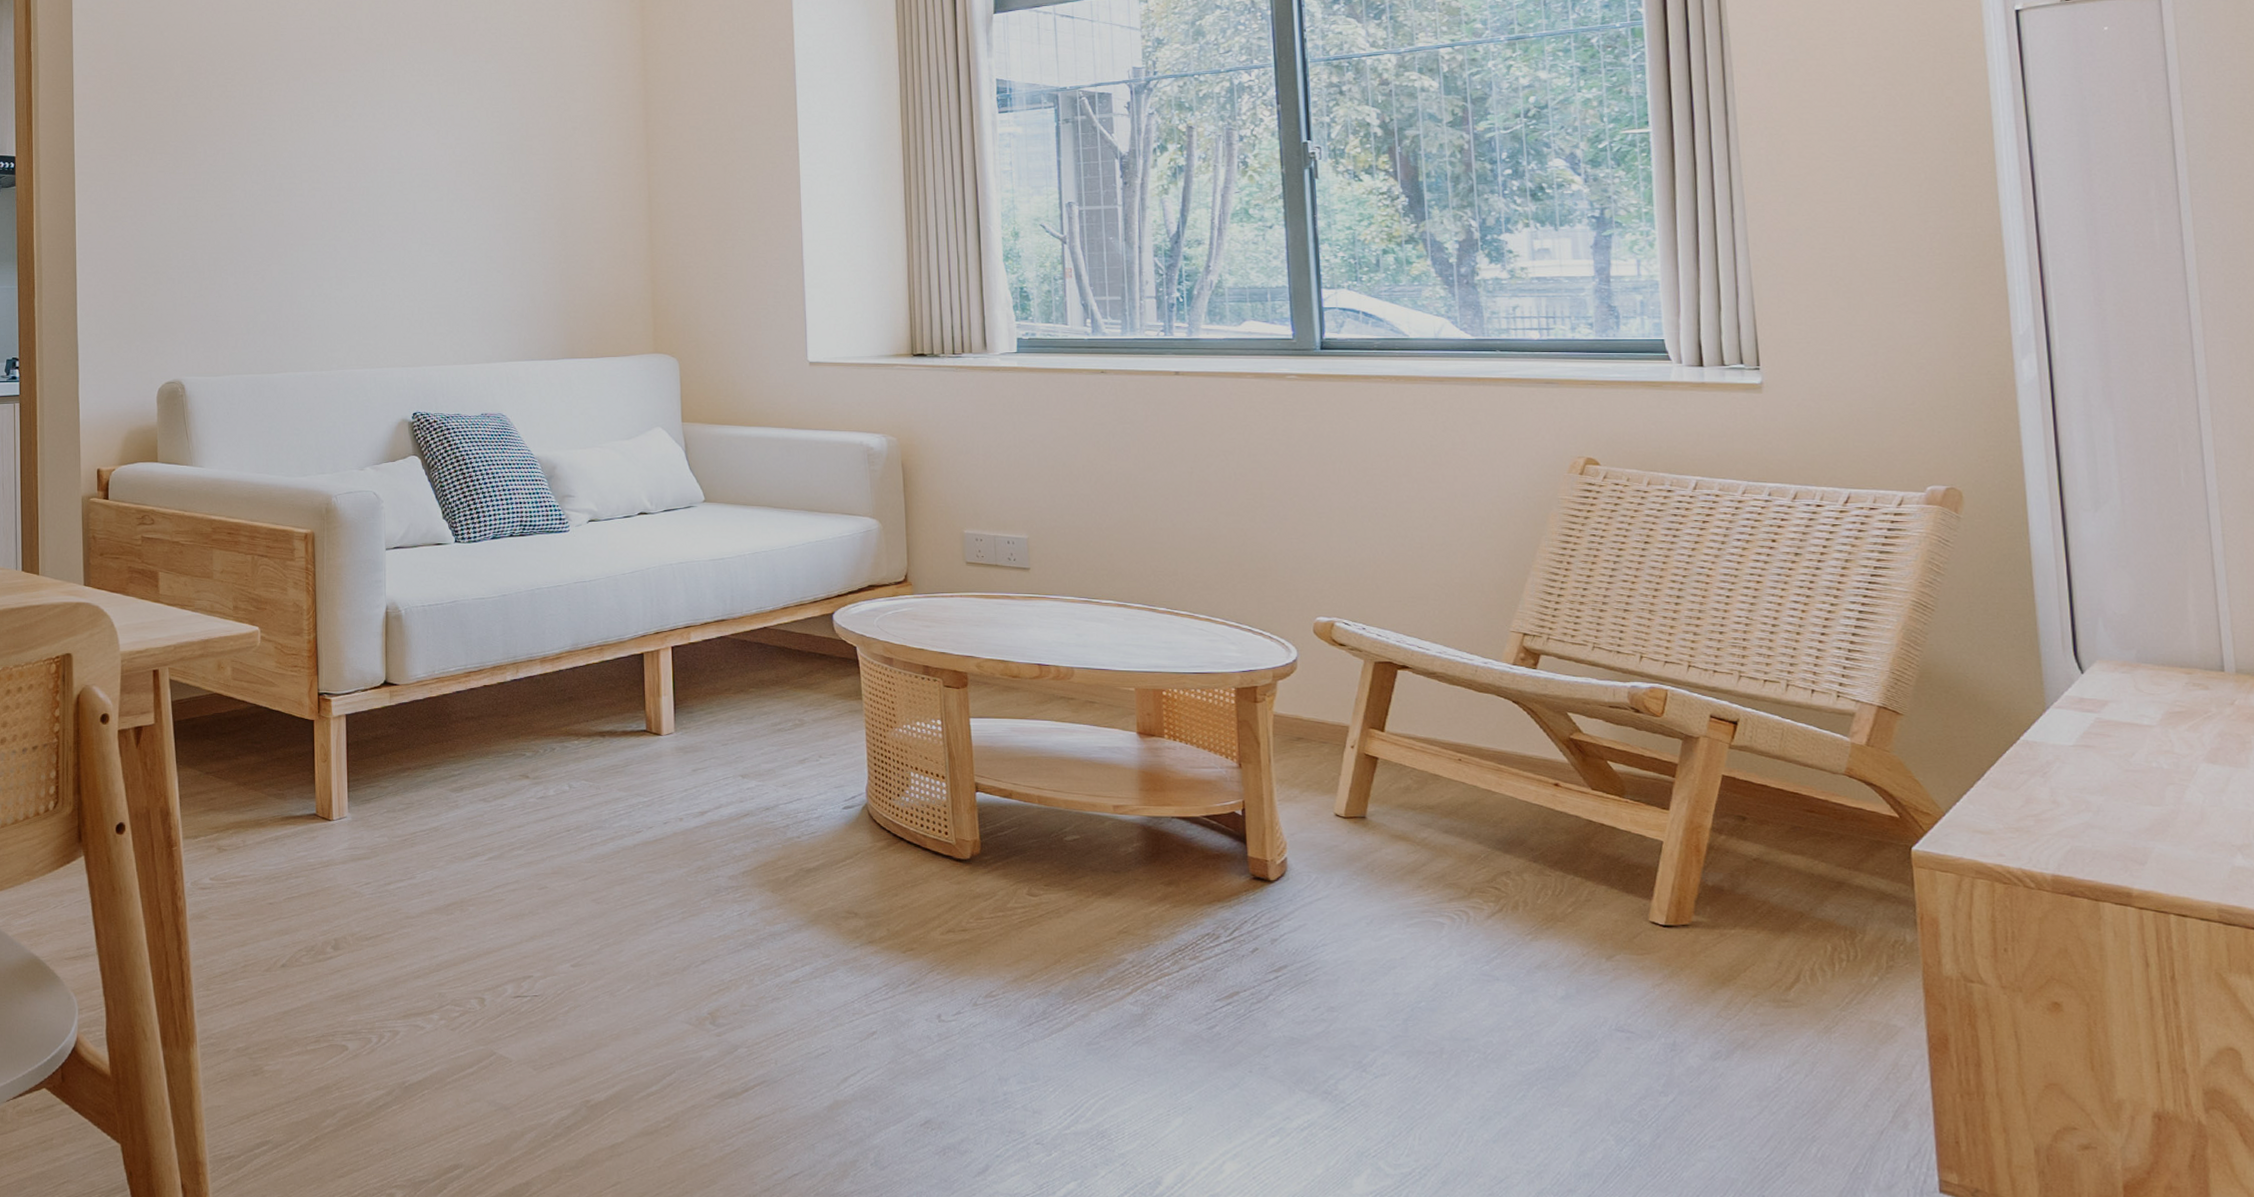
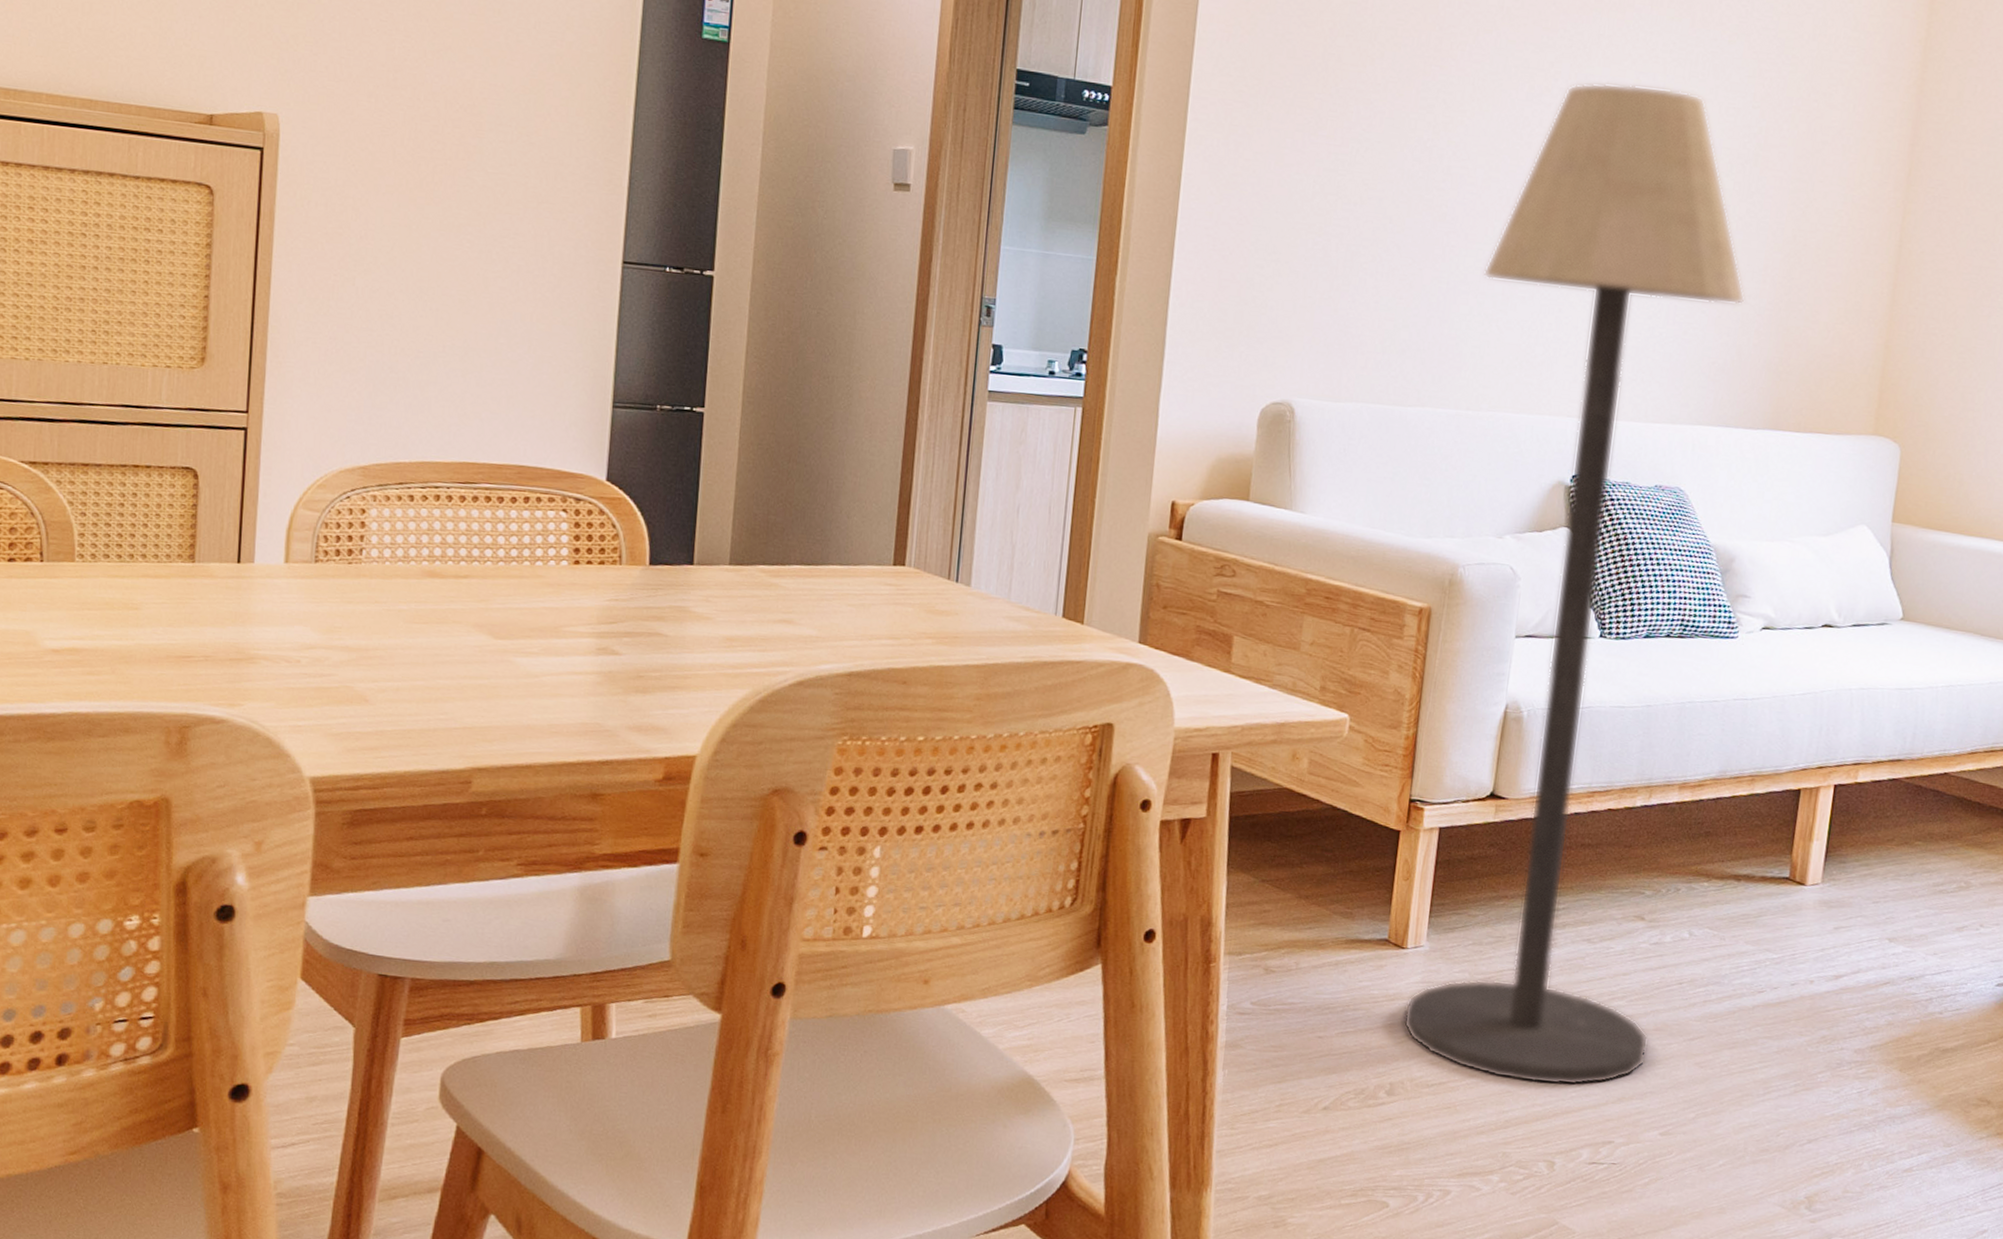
floor lamp: none [318,103,549,930] -> present [1403,83,1746,1086]

